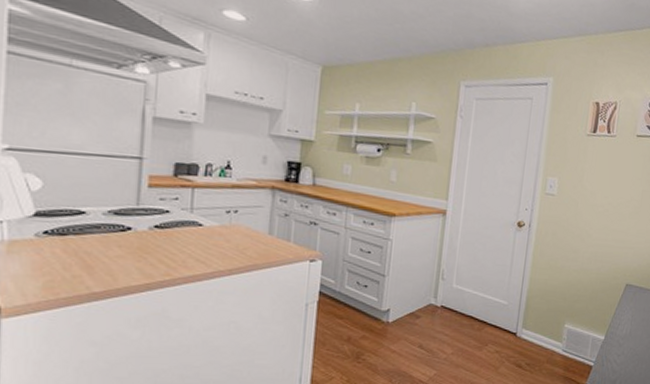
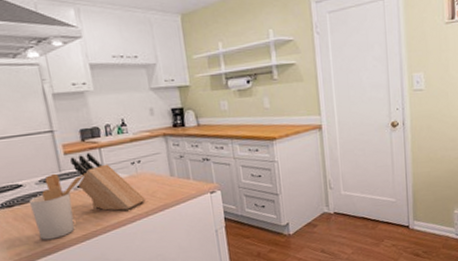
utensil holder: none [87,206,170,283] -> present [29,173,87,240]
knife block: none [154,190,233,263] -> present [70,153,146,211]

